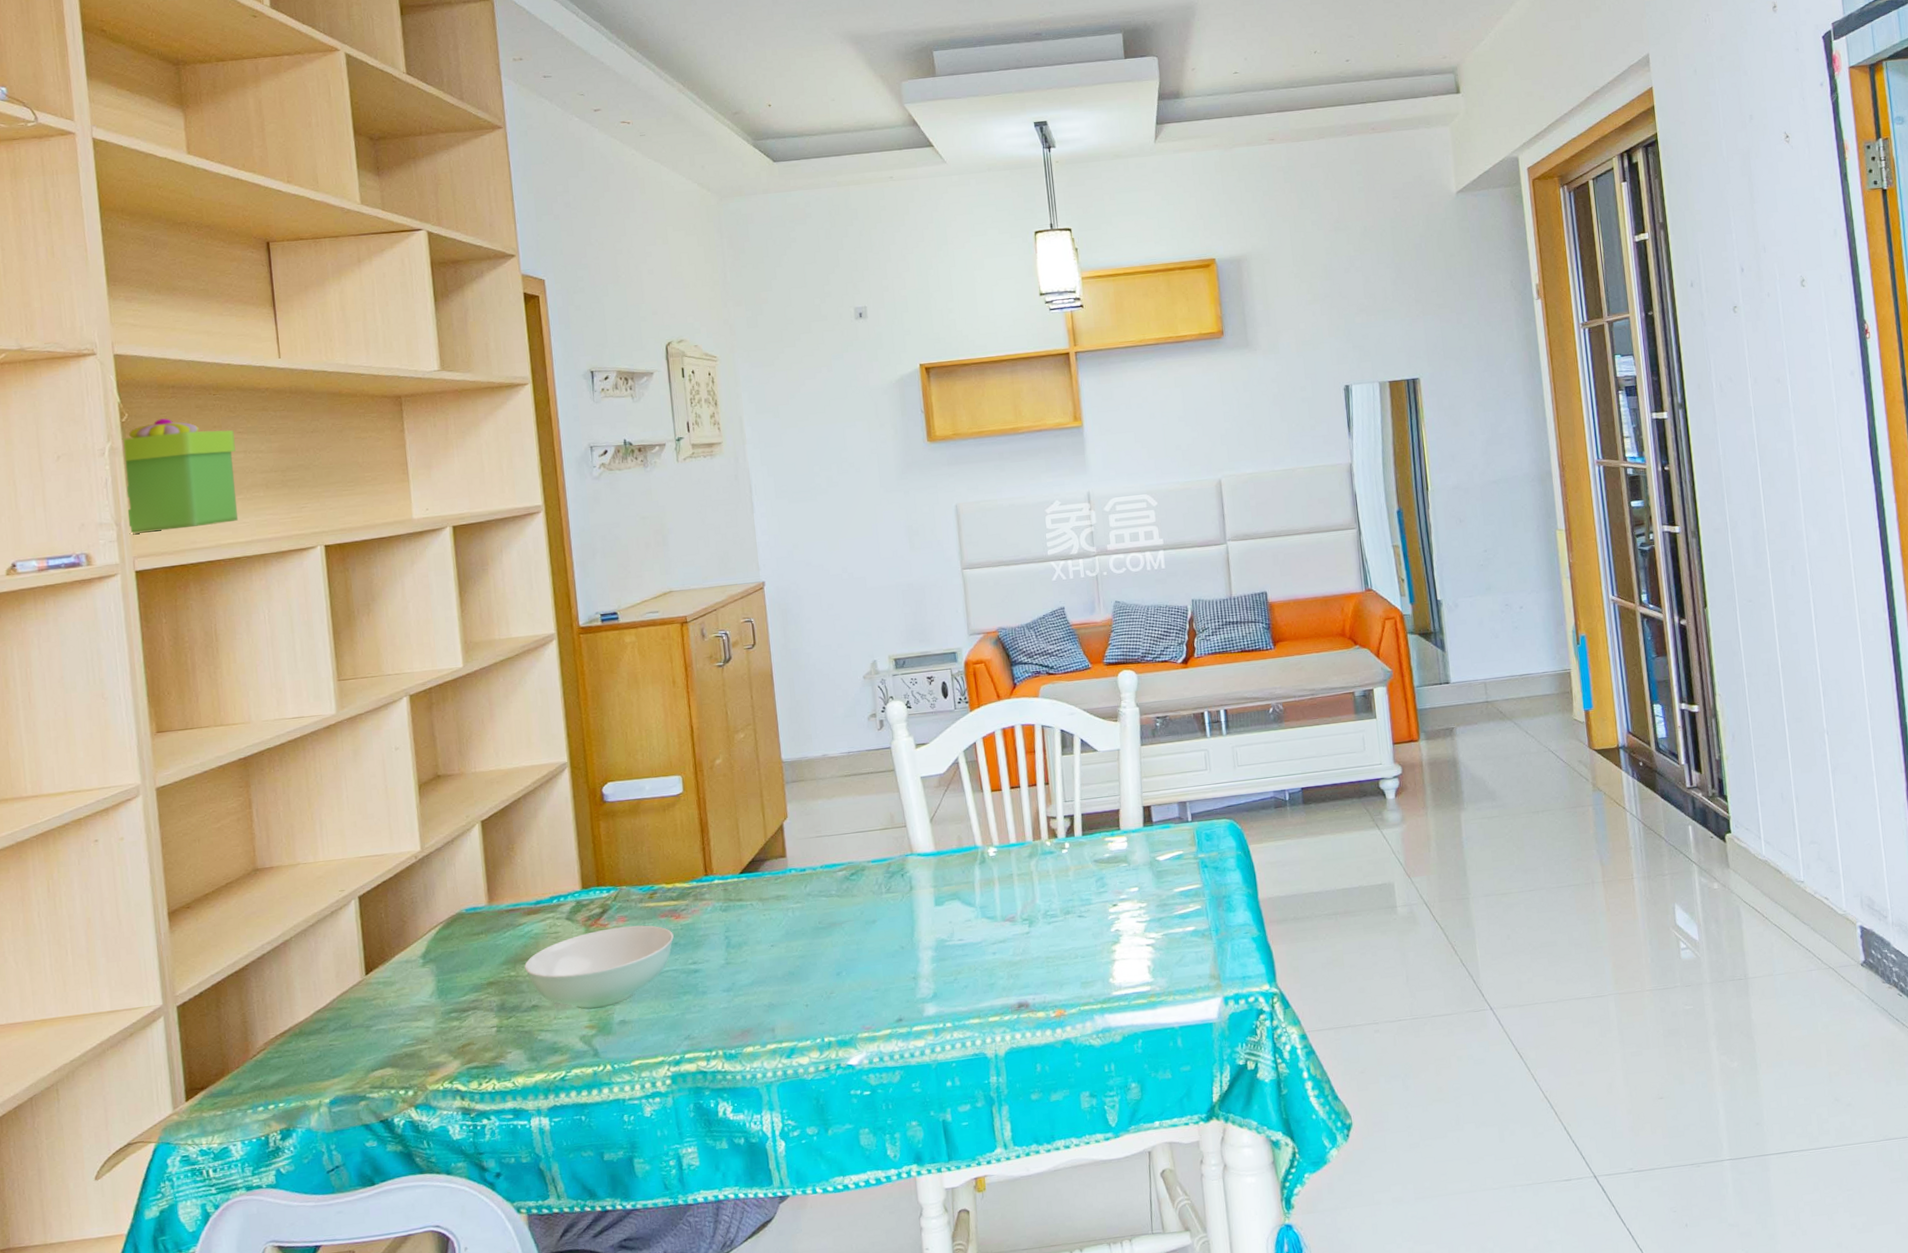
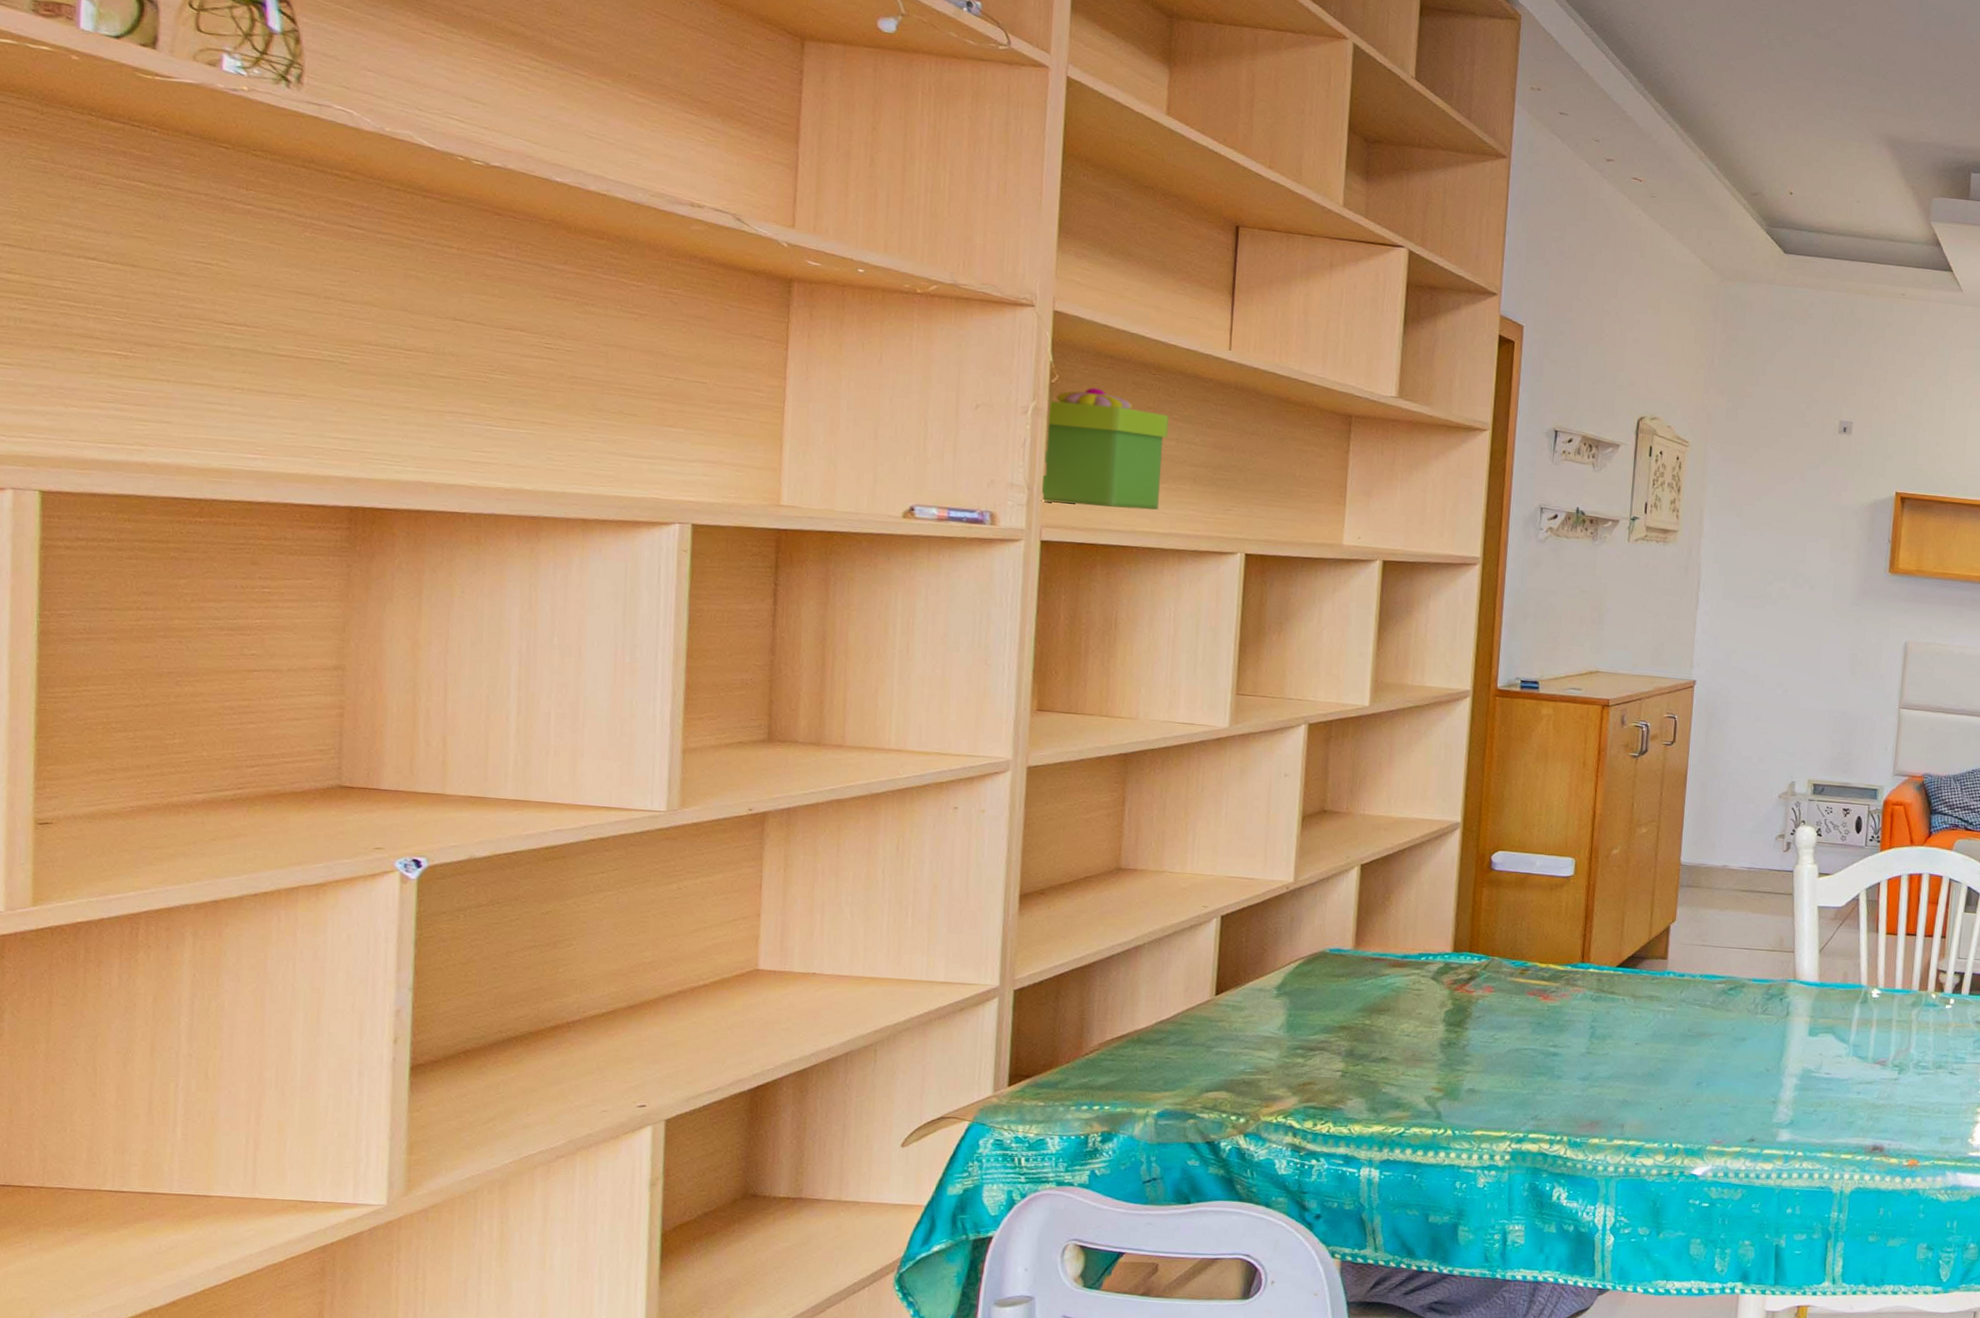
bowl: present [524,925,674,1010] -> none [1381,995,1539,1073]

